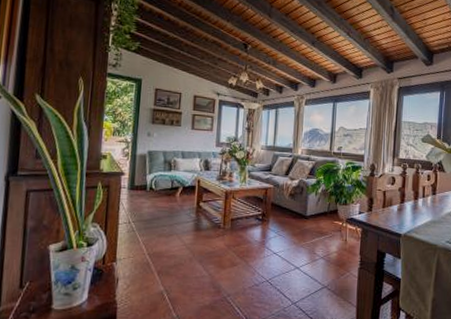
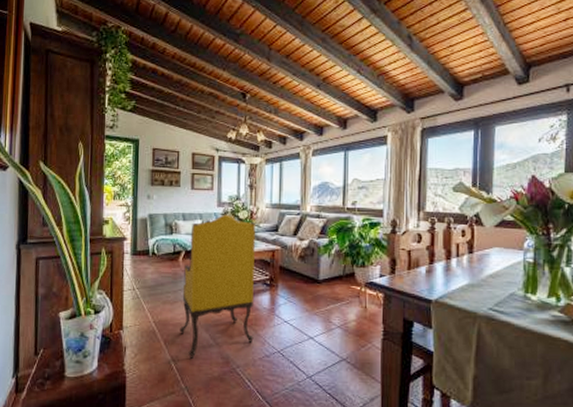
armchair: none [174,153,251,289] -> present [180,214,255,359]

